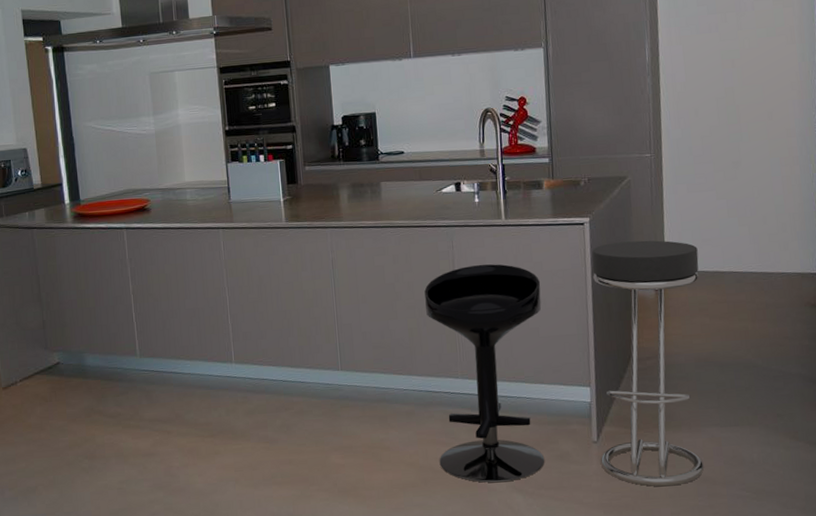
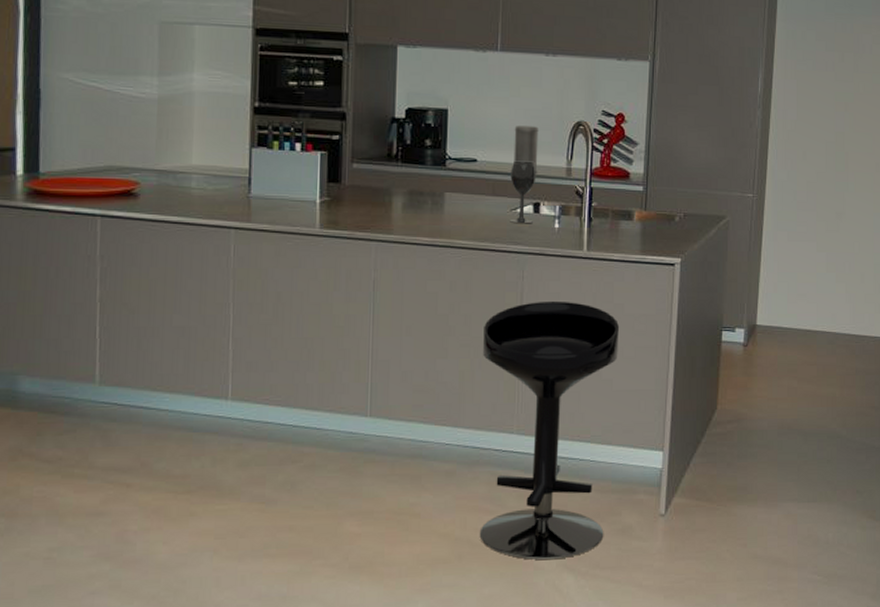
canister: none [432,117,456,157] -> present [514,126,539,173]
wine glass: none [433,147,456,202] -> present [510,160,537,224]
bar stool: present [591,240,705,487] -> none [667,289,792,569]

